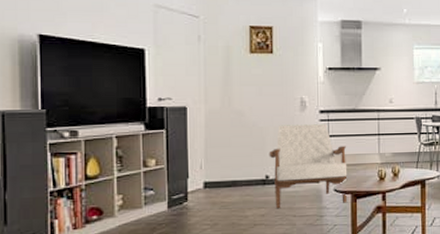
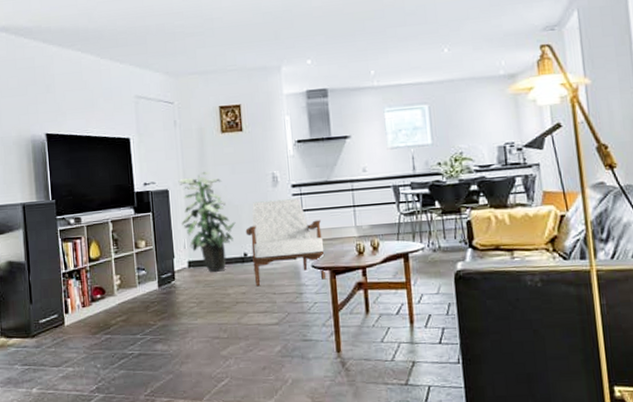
indoor plant: none [198,90,259,193] -> present [178,171,236,271]

